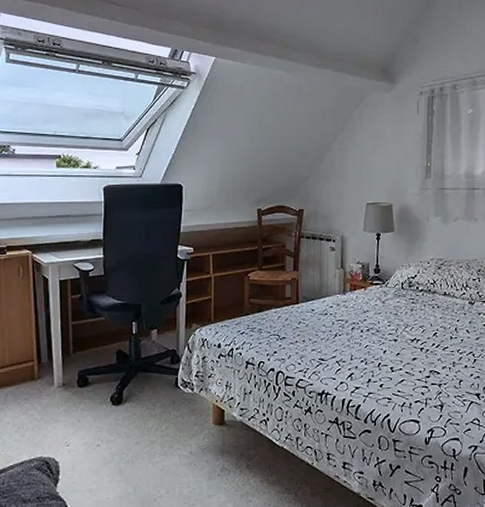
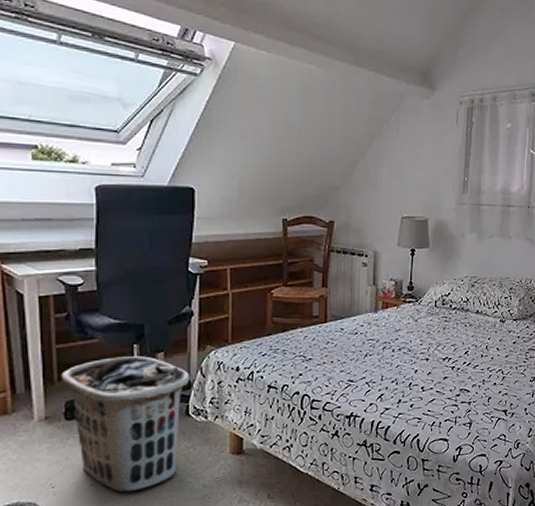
clothes hamper: none [75,332,179,454] -> present [61,356,191,492]

